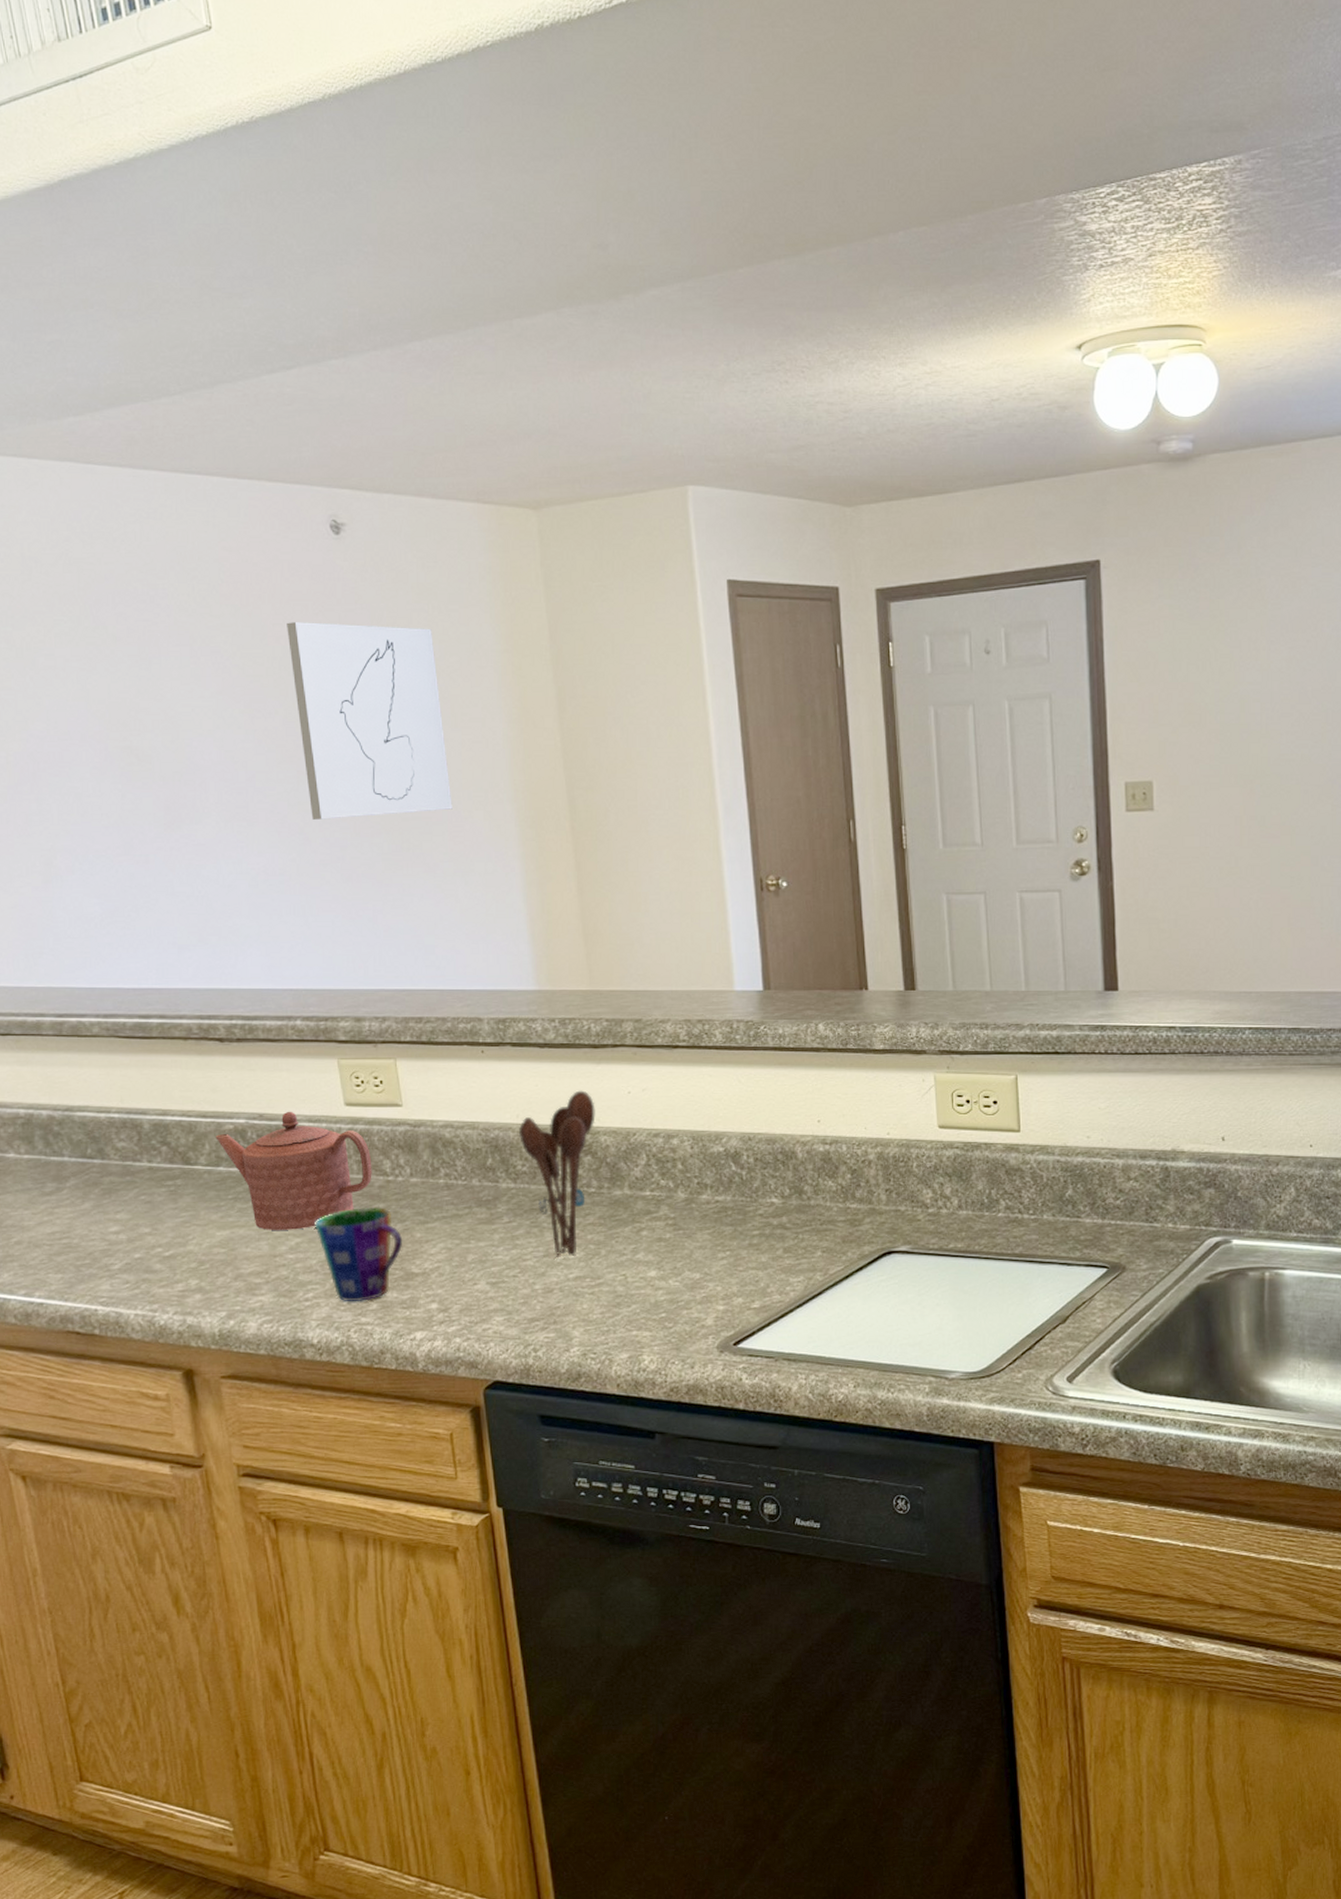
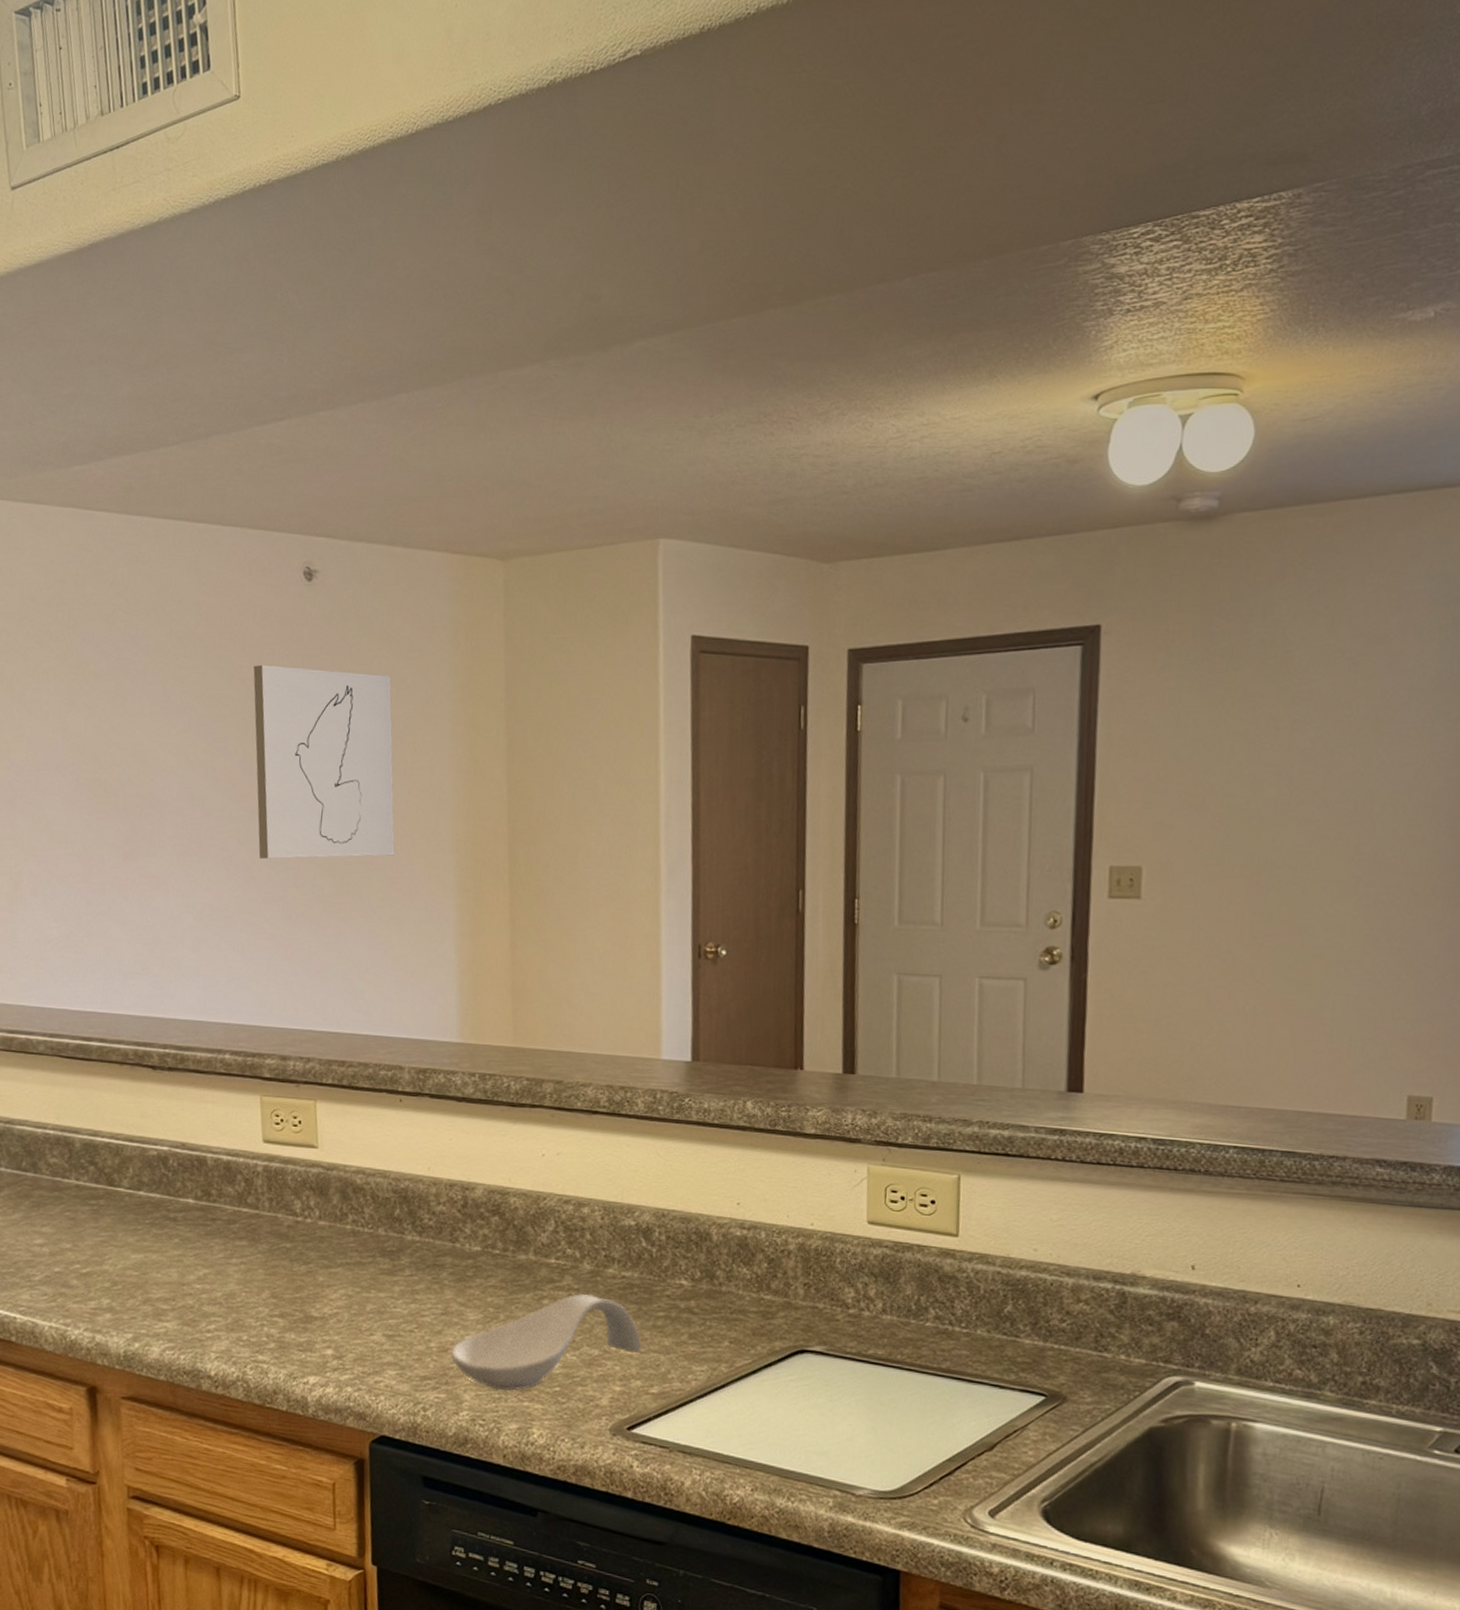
teapot: present [215,1111,372,1230] -> none [139,1142,284,1261]
cup: present [315,1207,403,1301] -> none [223,1245,306,1339]
utensil holder: present [518,1090,596,1257] -> none [428,1148,508,1319]
spoon rest: none [557,1221,740,1323] -> present [451,1294,642,1391]

